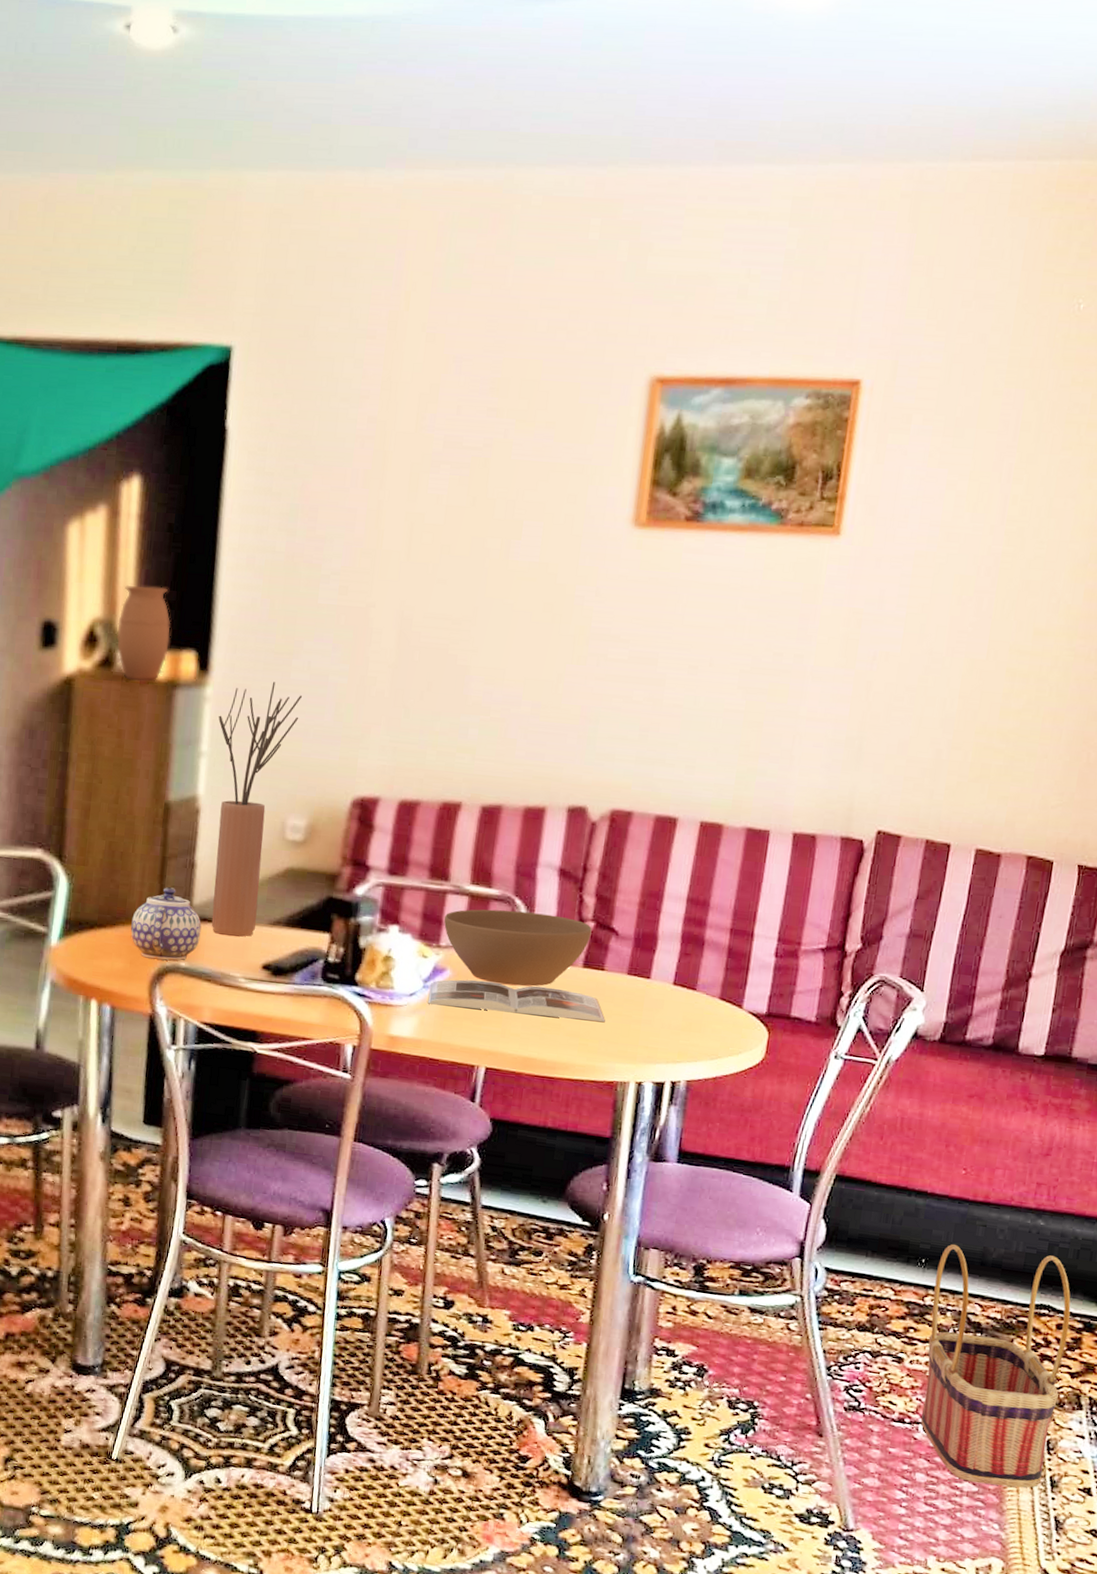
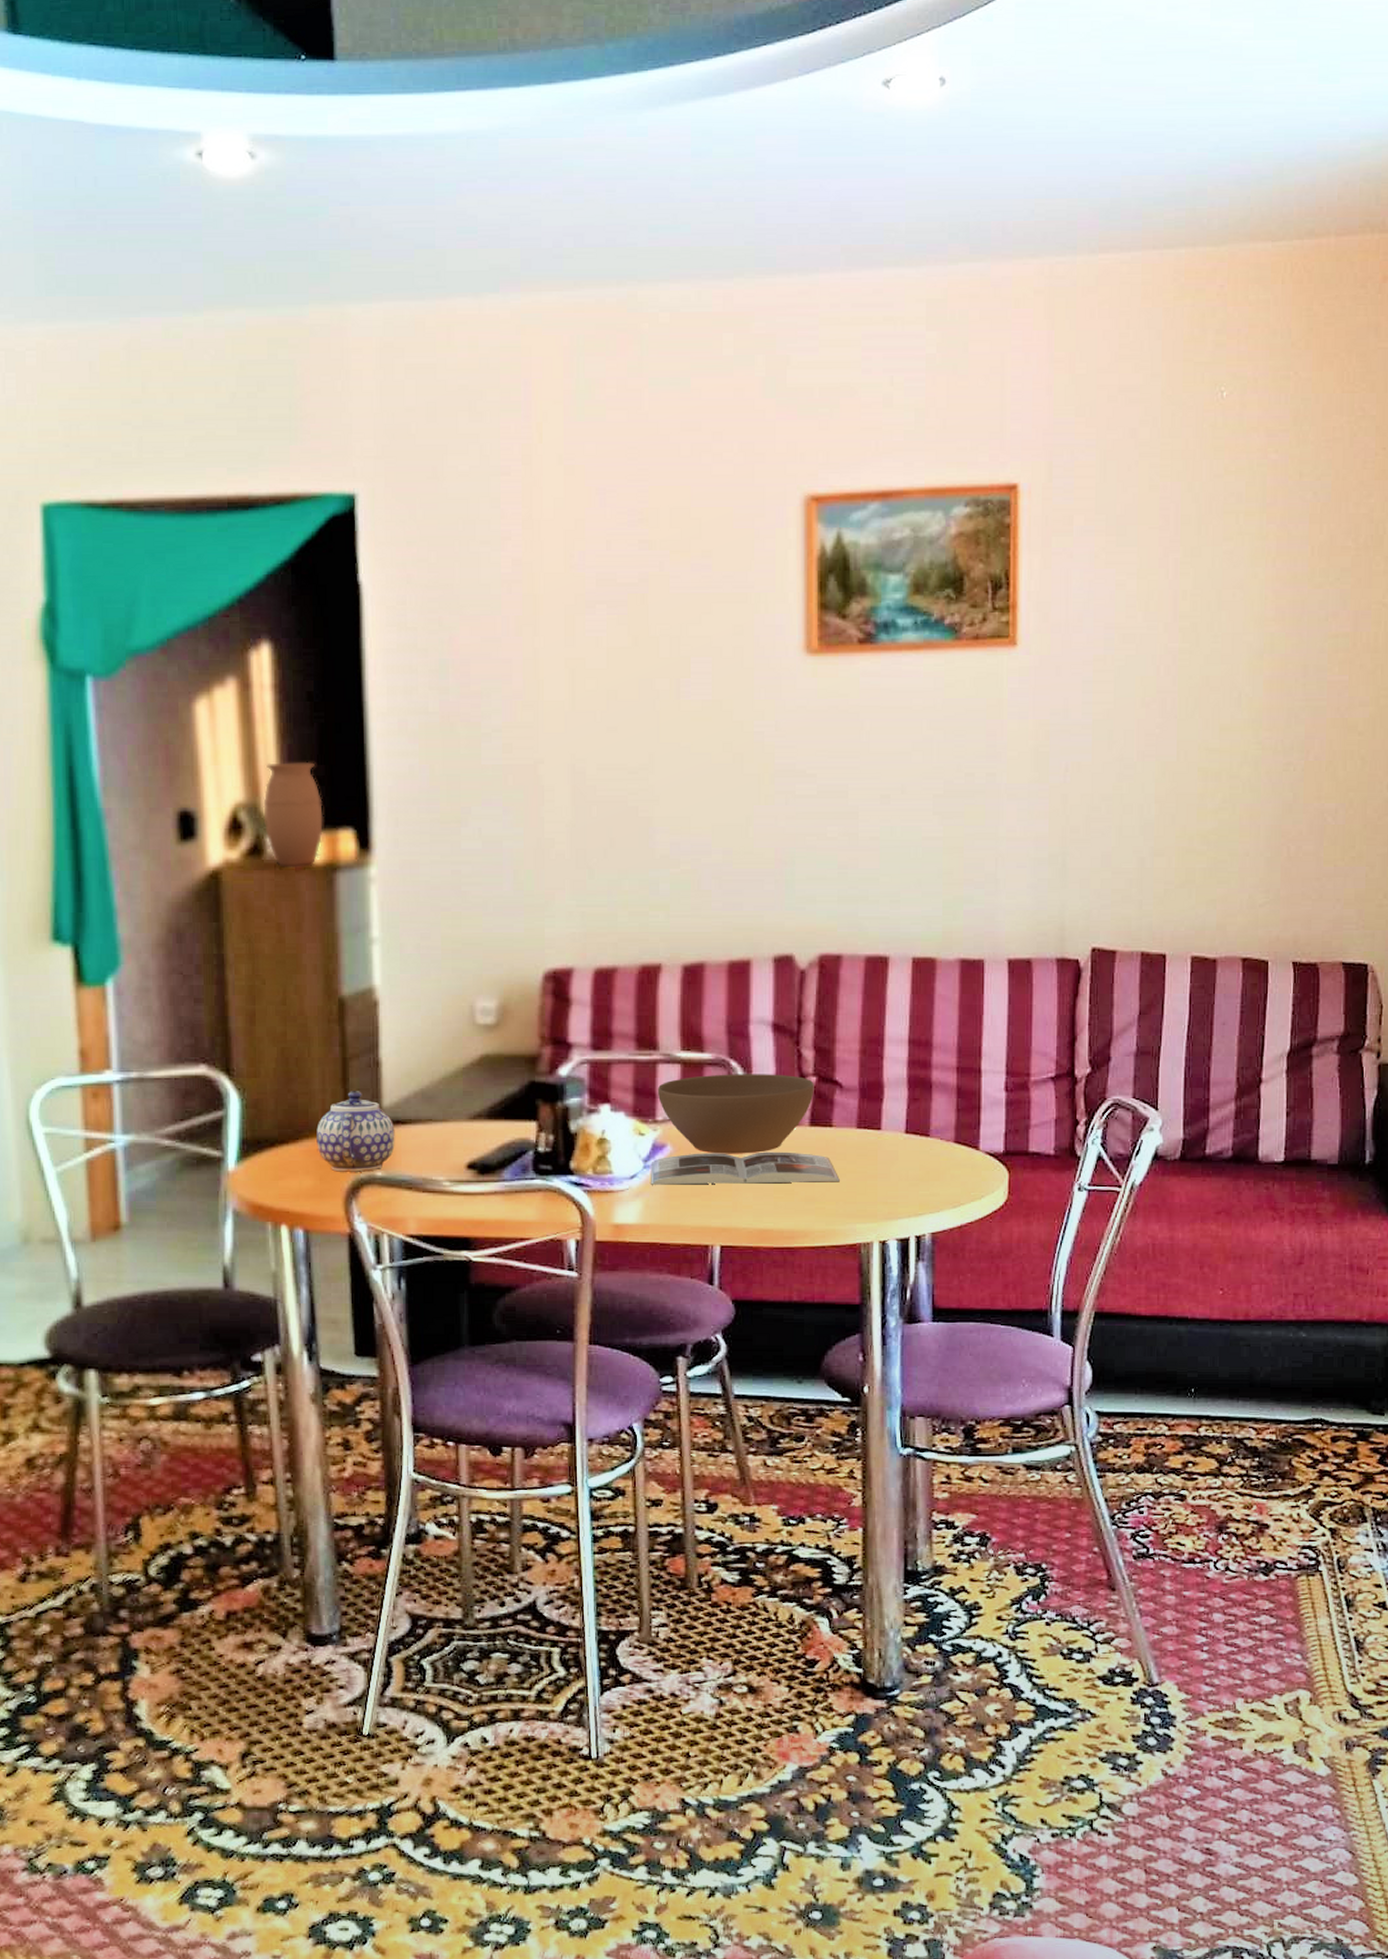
vase: present [211,682,303,937] -> none [387,854,477,1136]
basket: present [921,1244,1071,1488] -> none [1207,1367,1344,1615]

